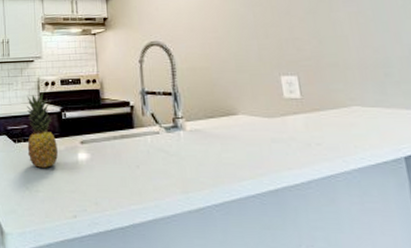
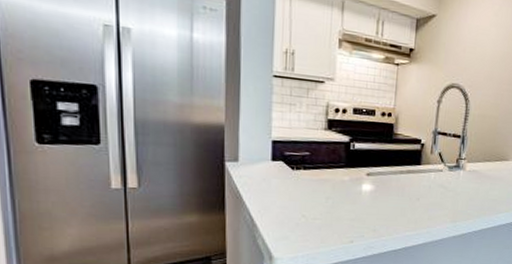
fruit: present [27,92,58,169] -> none [307,119,342,198]

